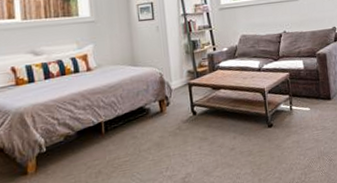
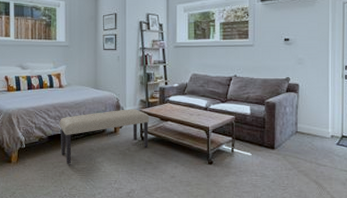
bench: none [90,82,202,161] -> present [59,109,150,164]

